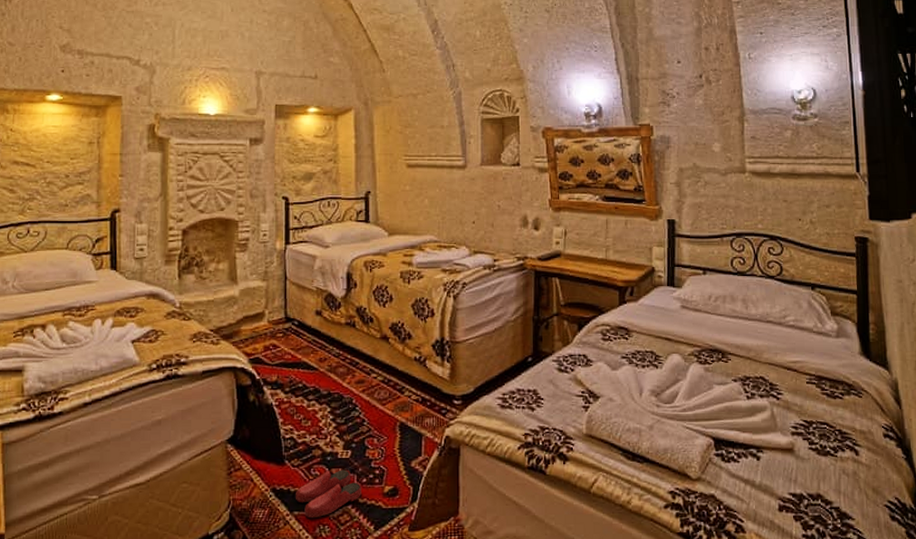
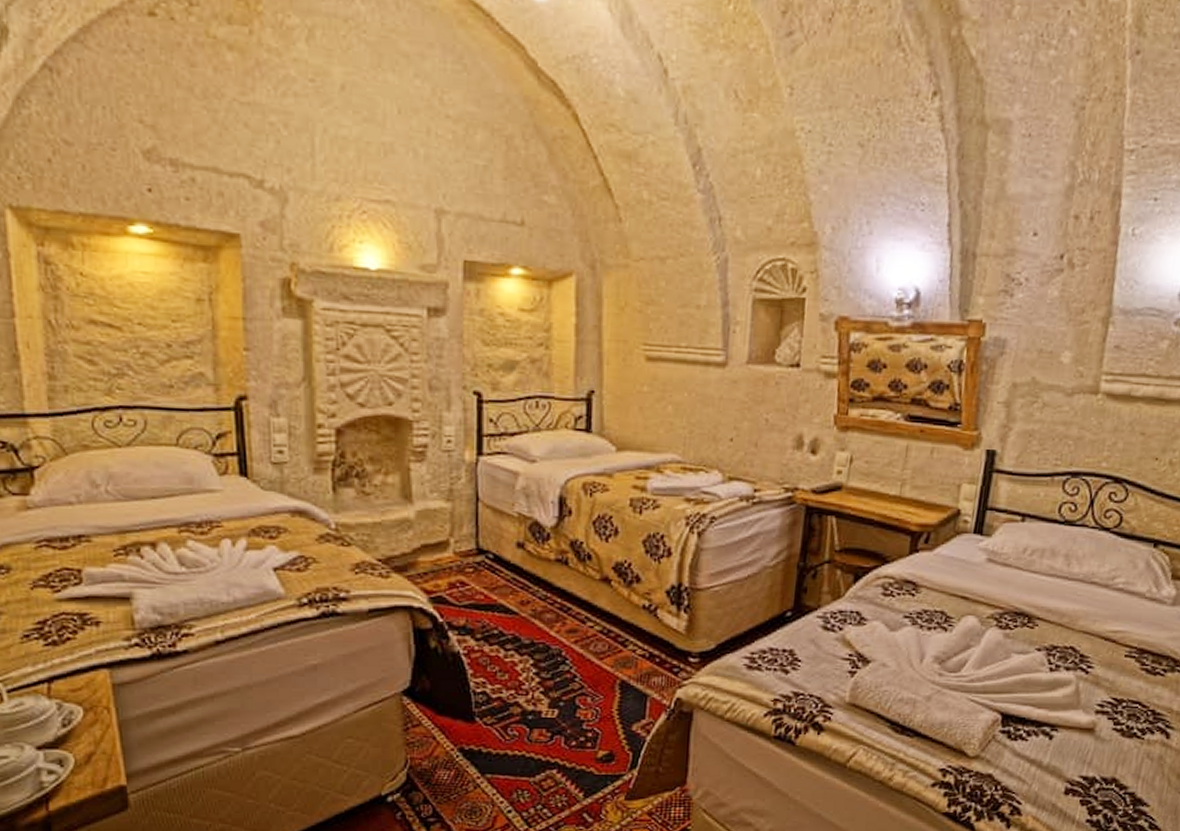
slippers: present [296,469,361,519] -> none [488,730,570,783]

